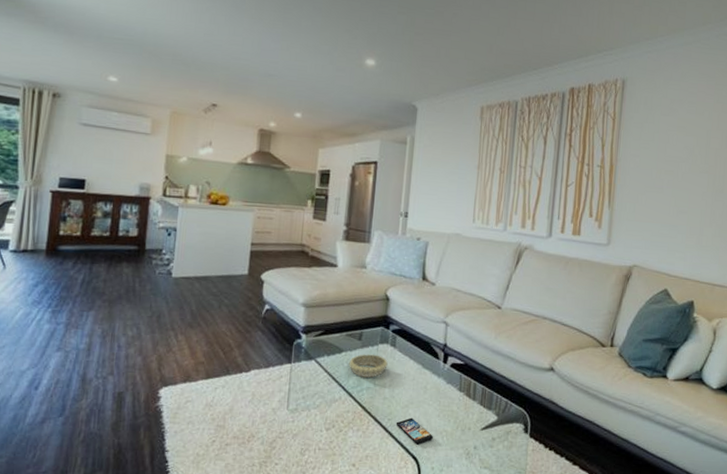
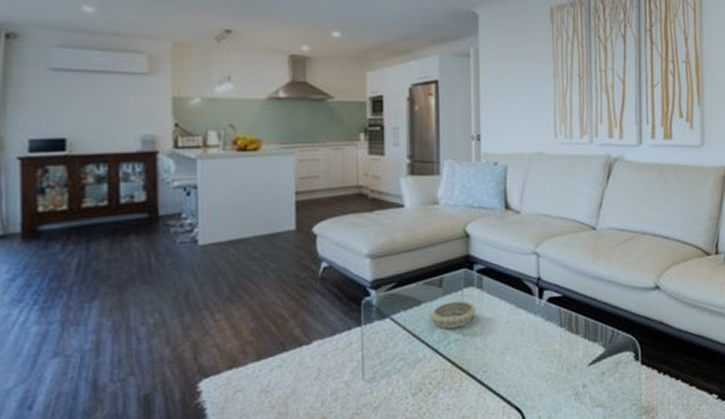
smartphone: present [396,417,433,445] -> none [492,365,536,394]

